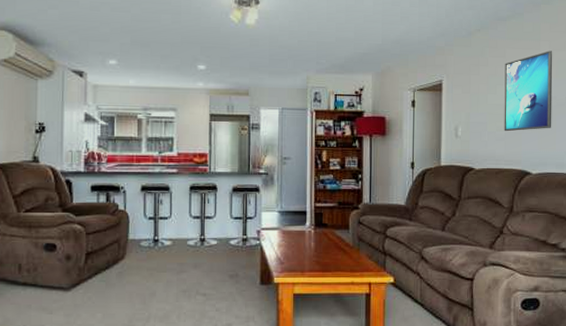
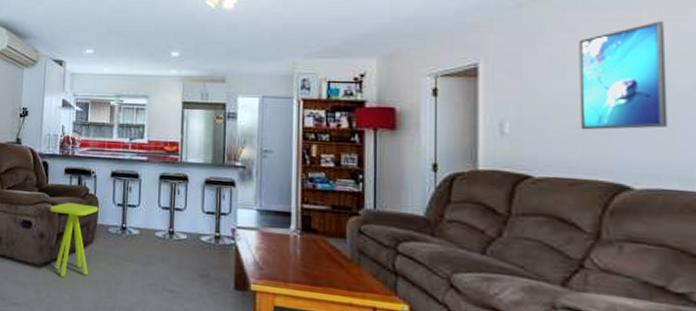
side table: none [75,220,130,296] -> present [49,202,99,277]

